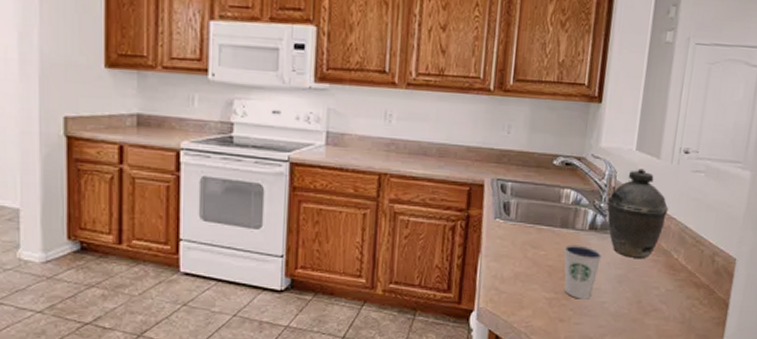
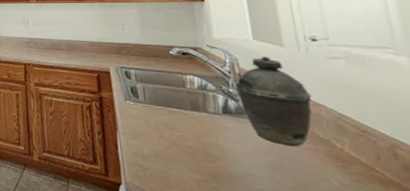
dixie cup: present [564,244,603,299] -> none [201,127,246,185]

